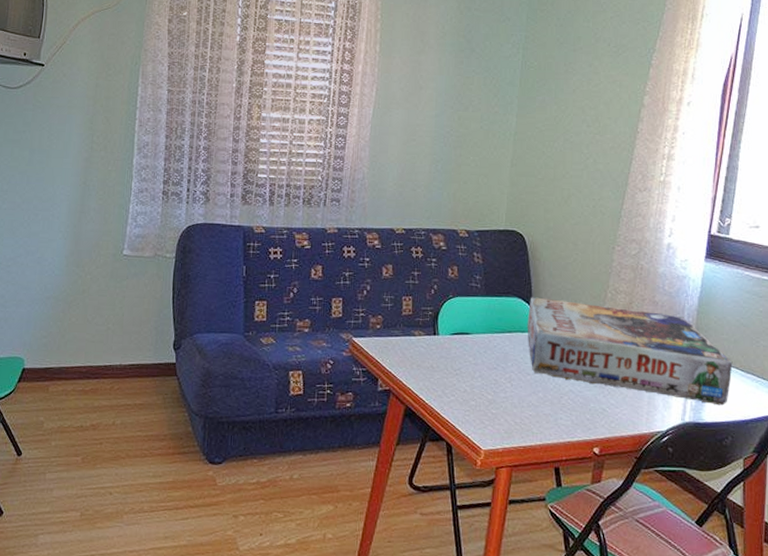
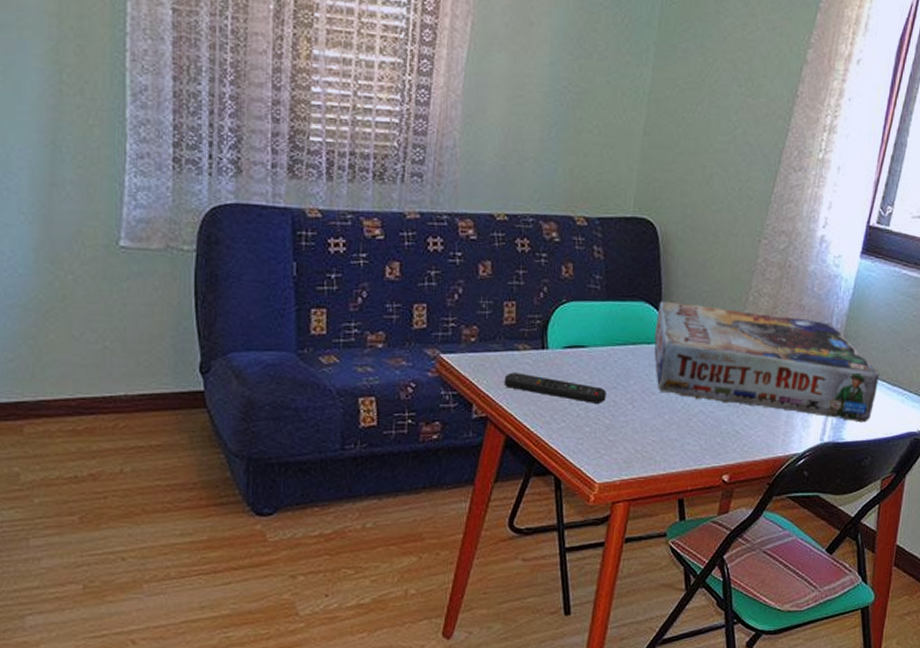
remote control: none [403,354,488,381] -> present [504,372,606,403]

